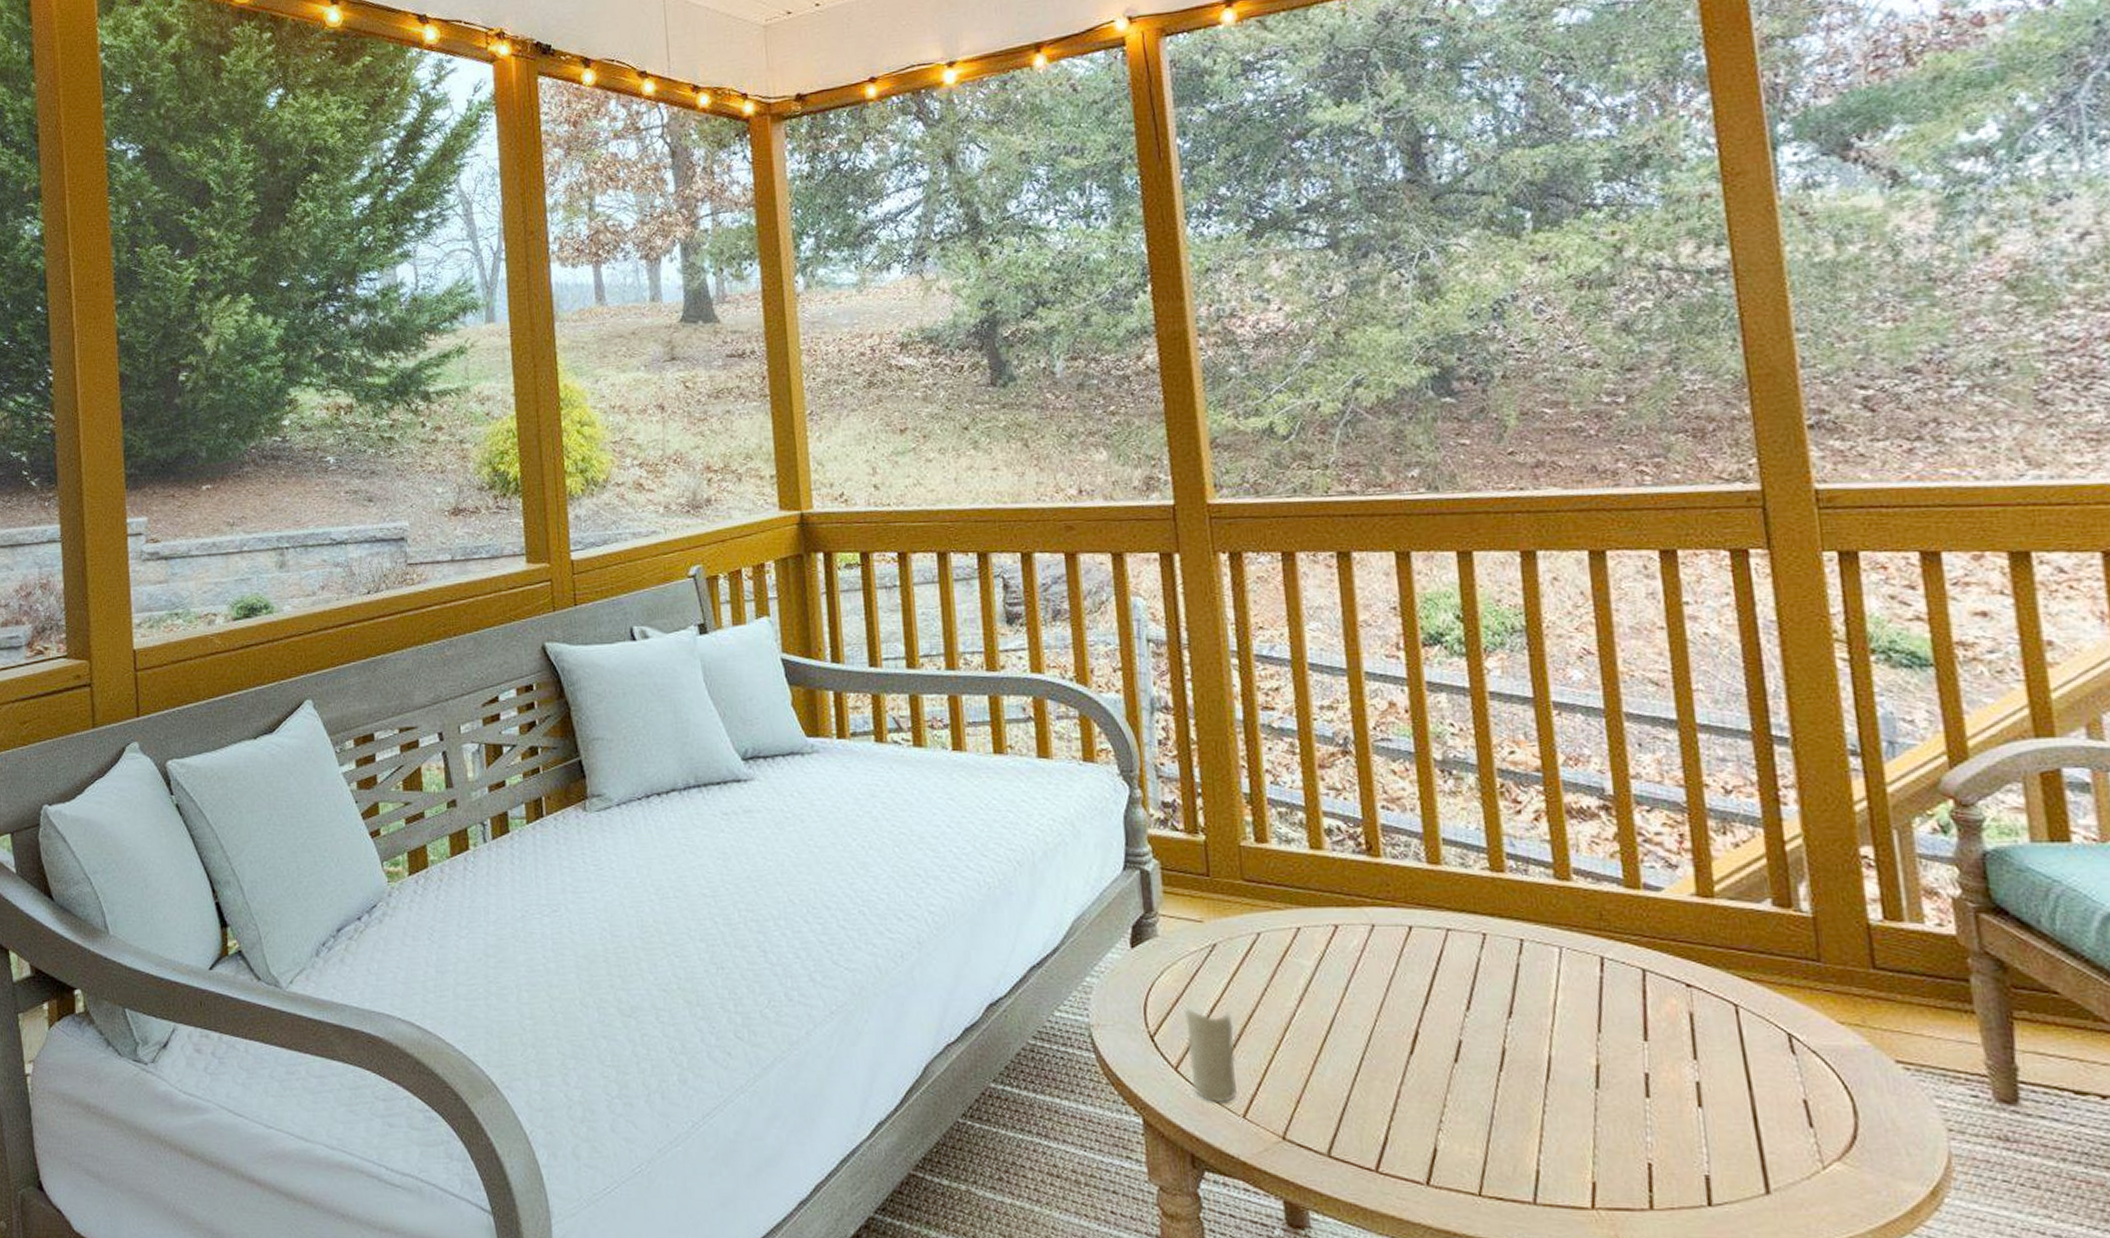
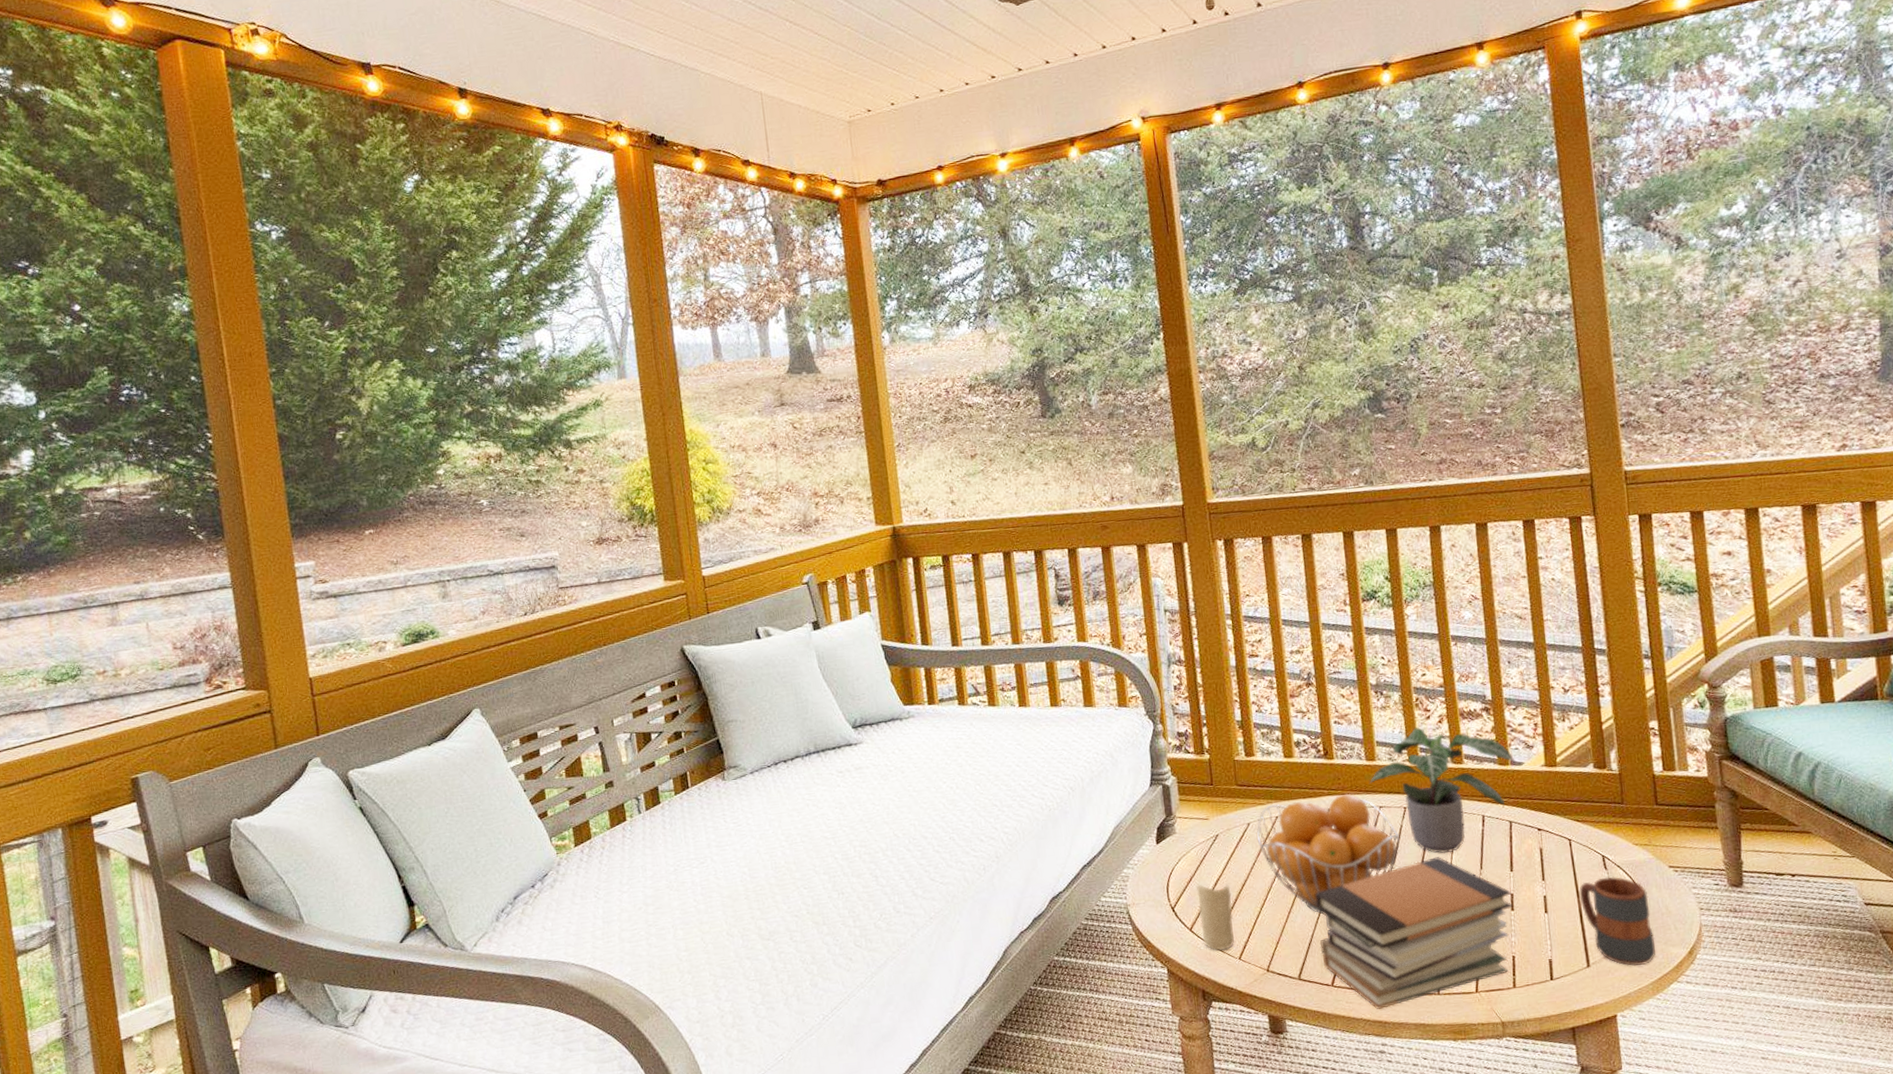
fruit basket: none [1269,906,1477,1069] -> present [1256,793,1400,914]
book stack: none [1352,1008,1648,1215] -> present [1315,857,1513,1010]
potted plant: none [1431,823,1651,1005] -> present [1369,726,1516,854]
mug: none [1751,1065,1877,1202] -> present [1579,876,1656,966]

